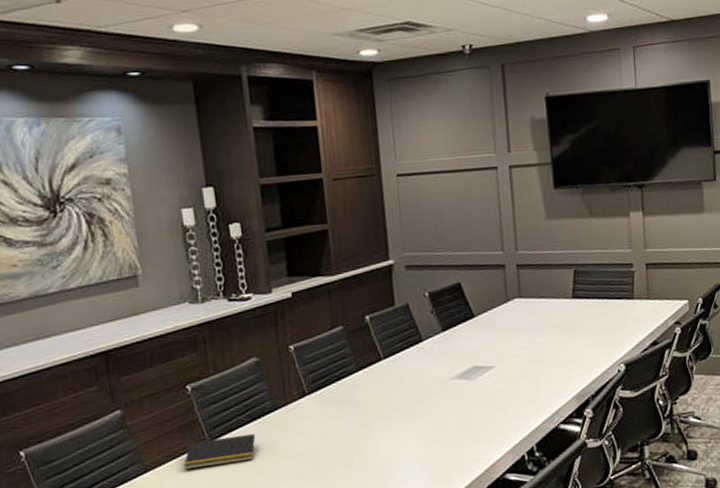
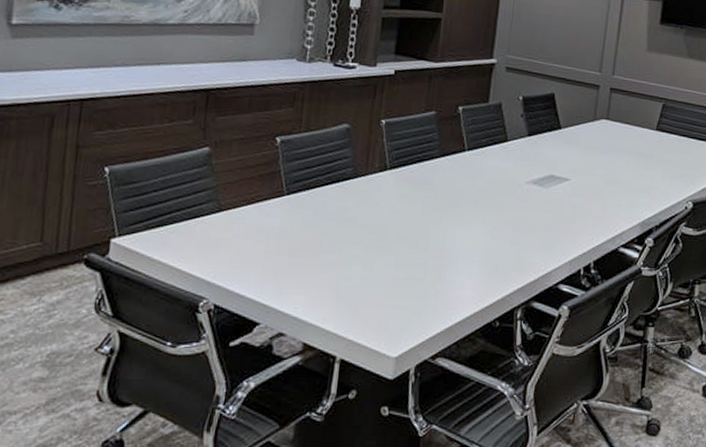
notepad: present [183,433,256,471] -> none [256,191,331,221]

